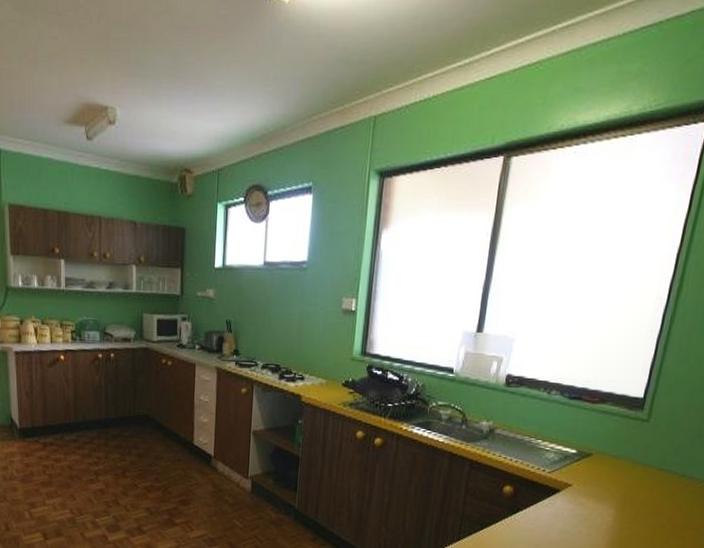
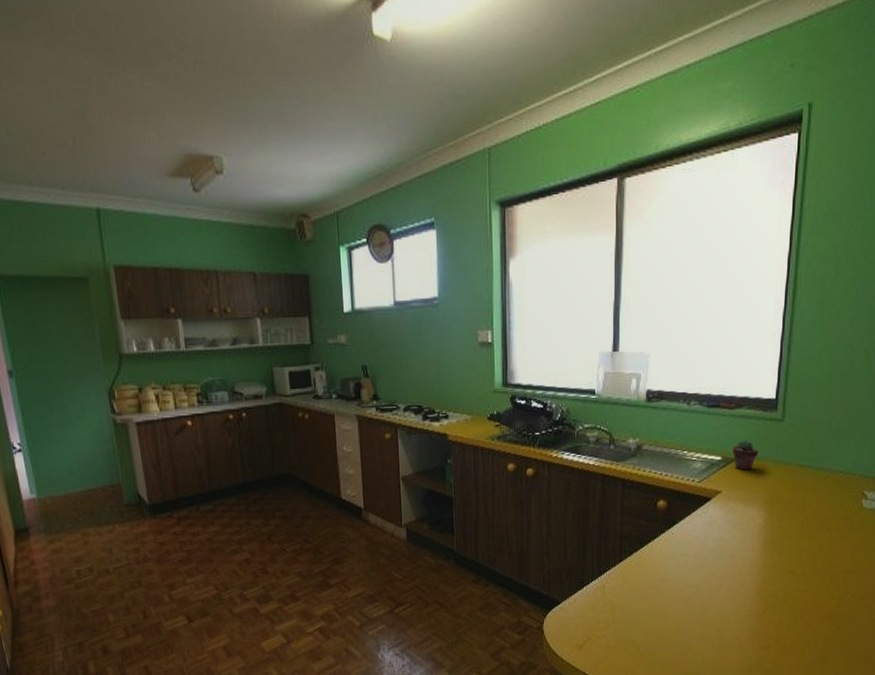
potted succulent: none [589,436,618,467] -> present [733,440,759,471]

